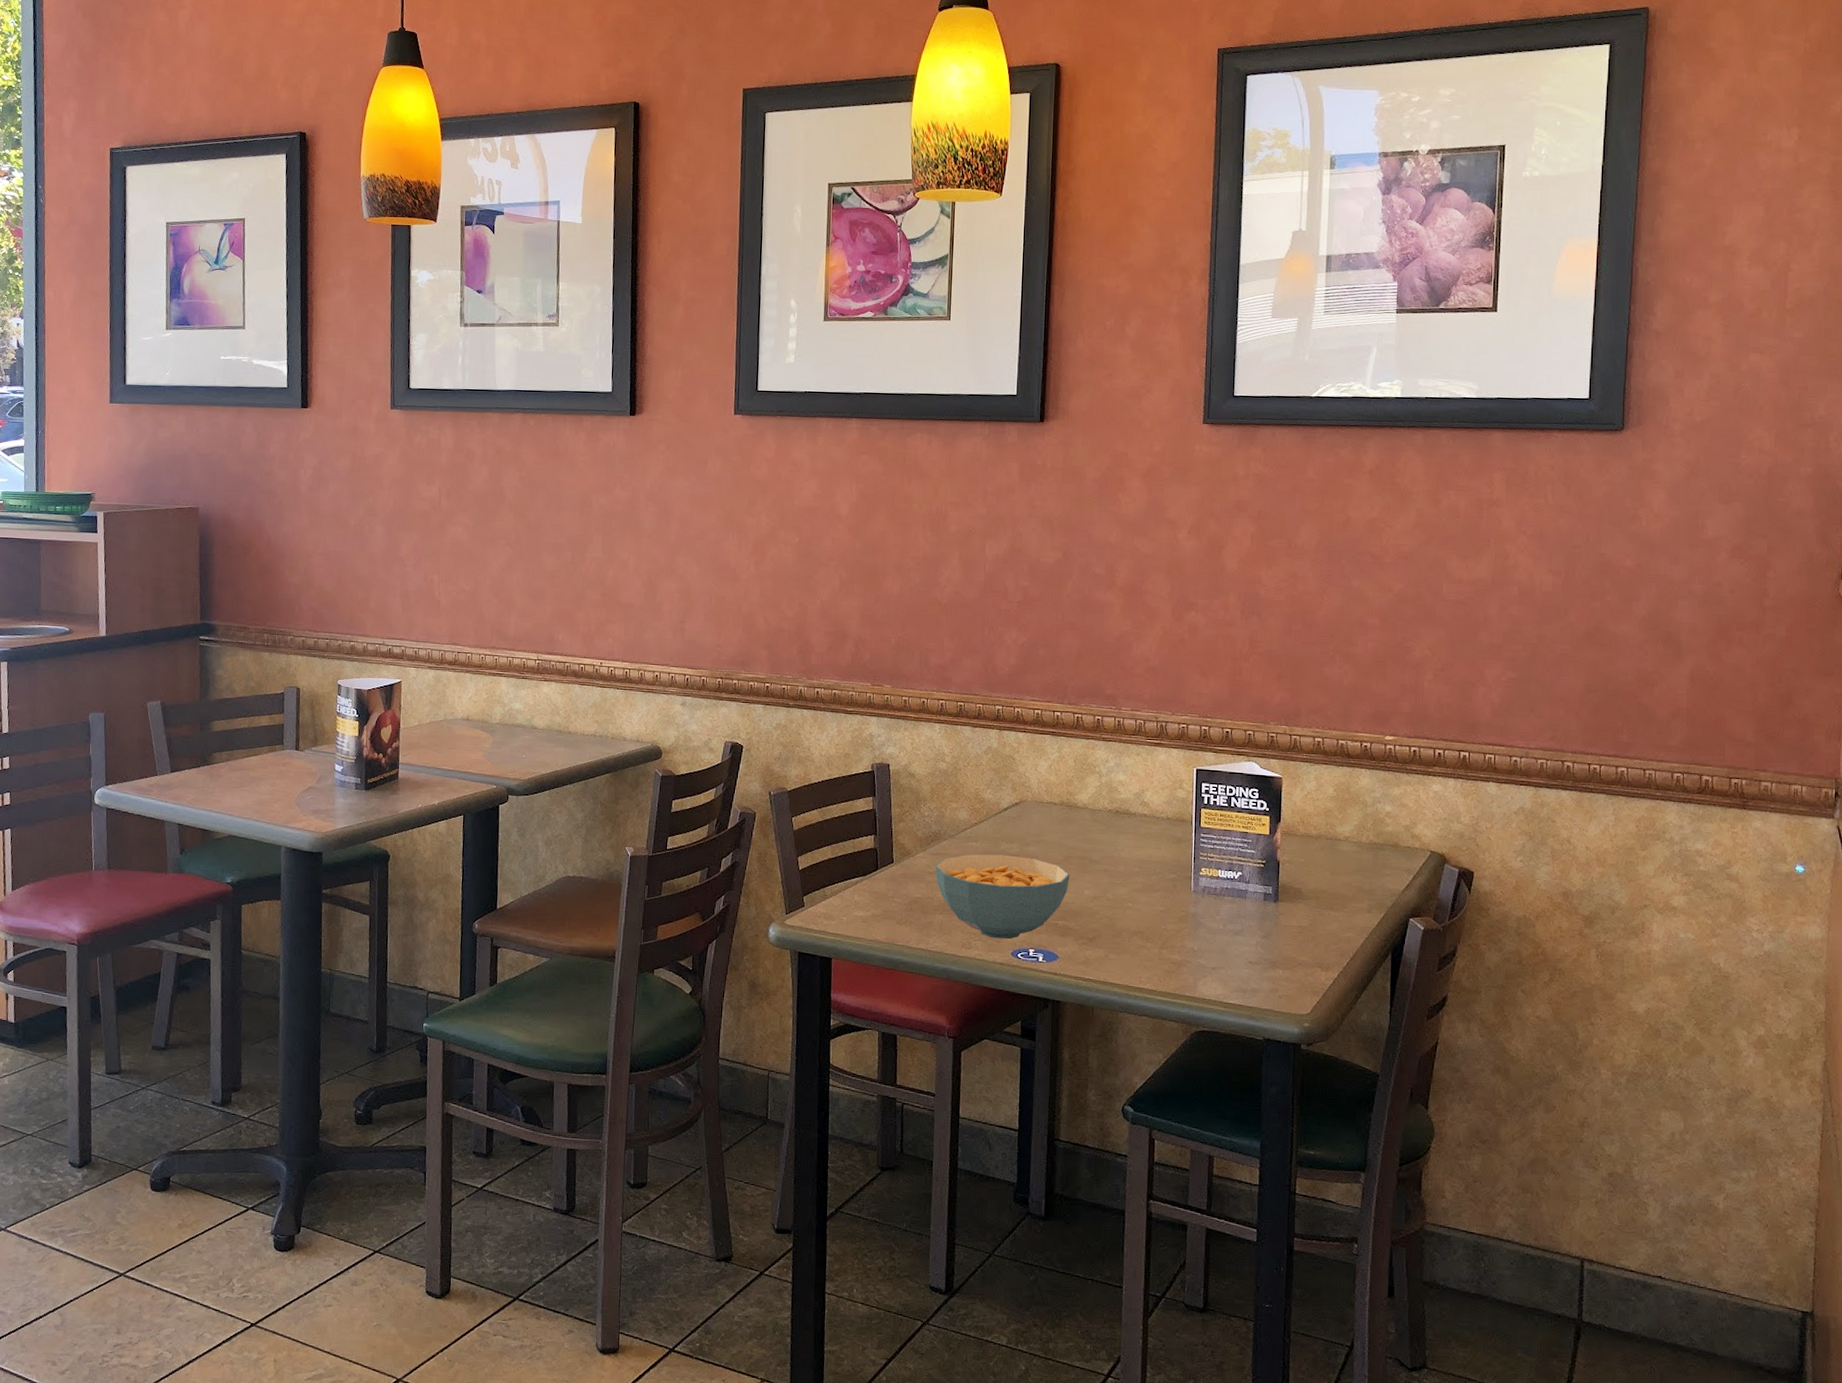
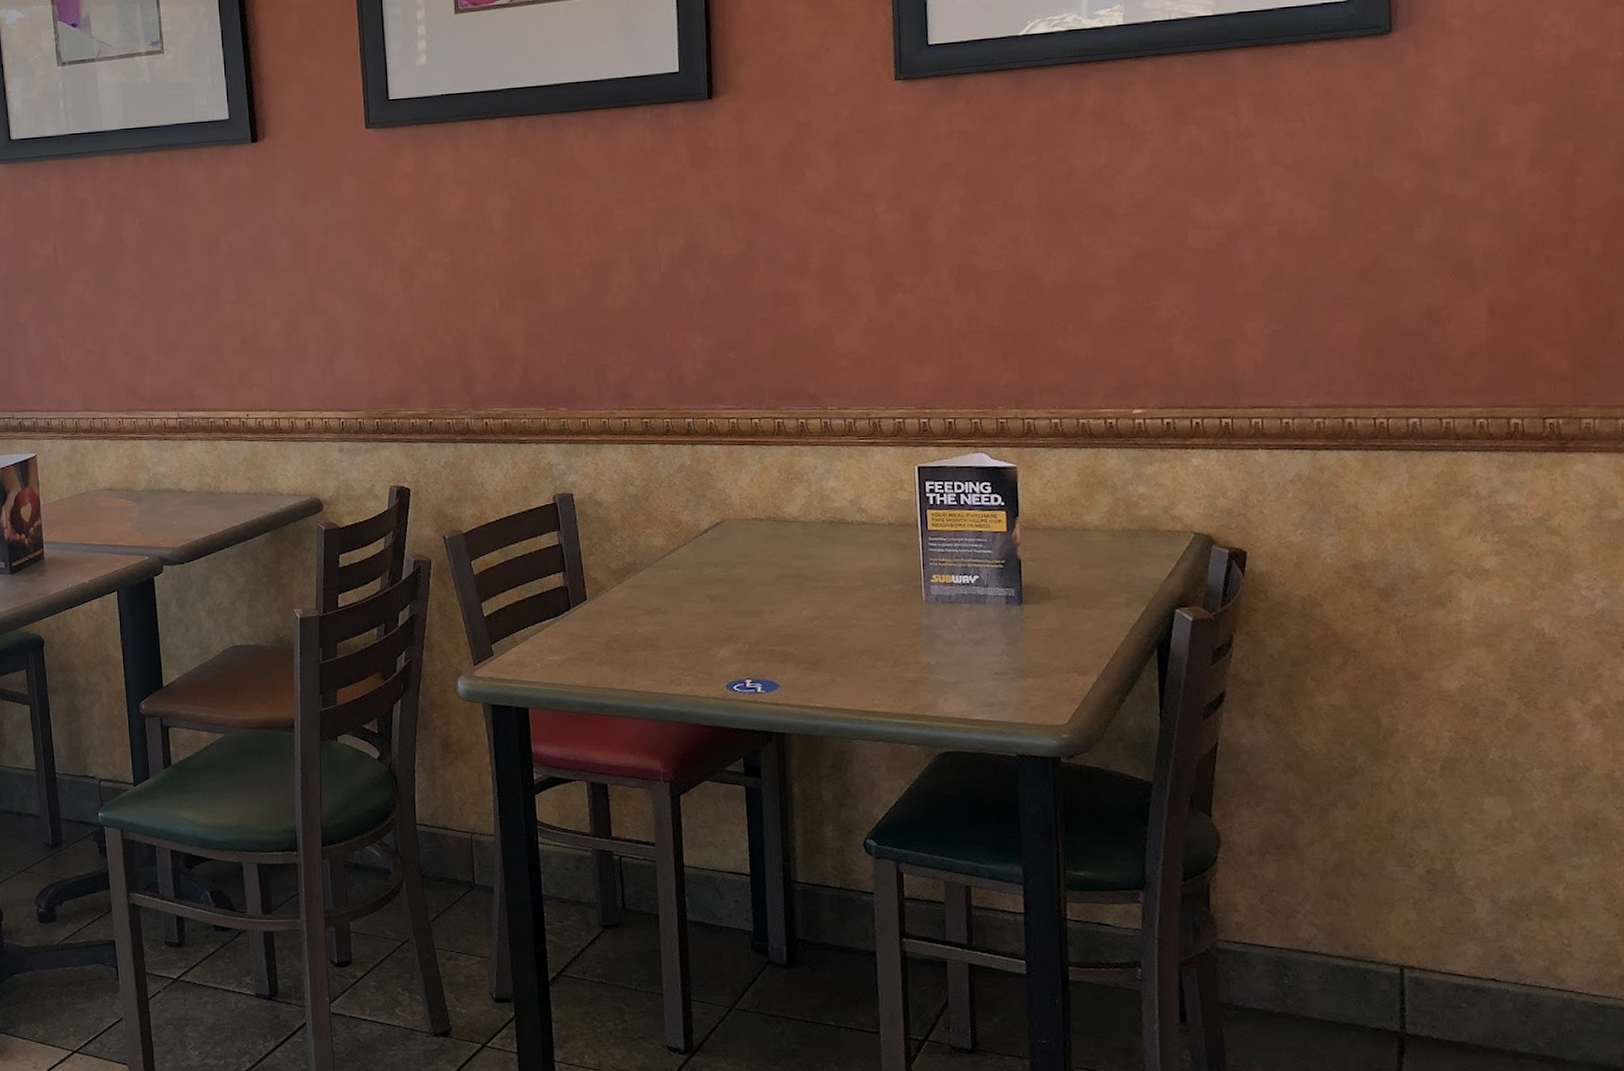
cereal bowl: present [935,854,1070,940] -> none [633,580,785,672]

